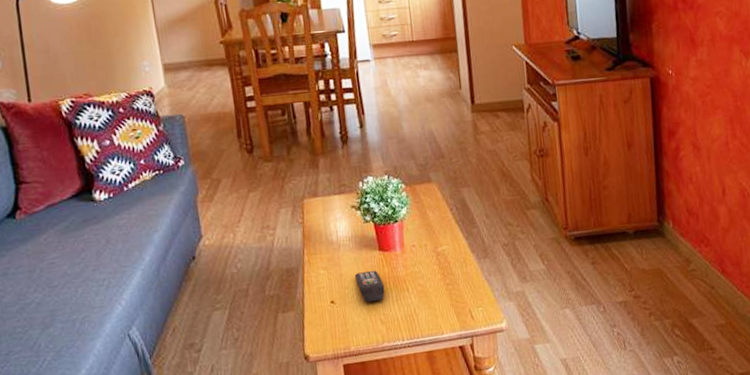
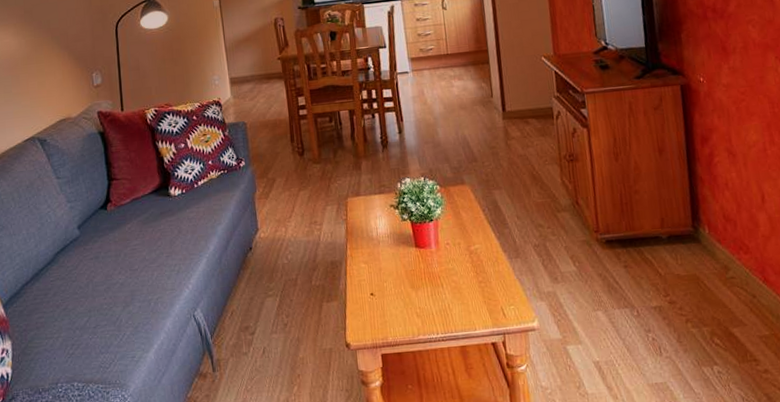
remote control: present [355,271,385,303] -> none [393,266,421,296]

